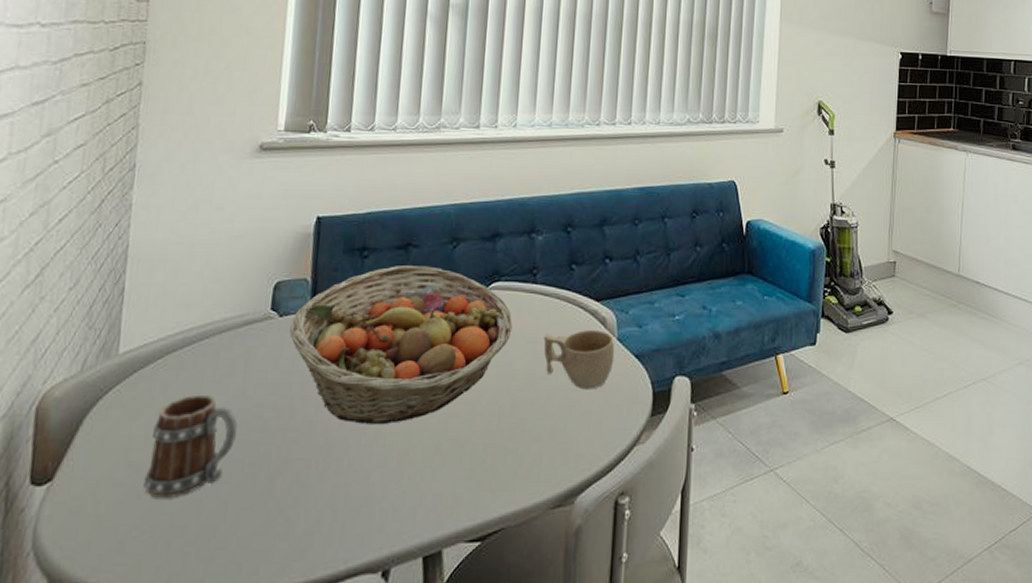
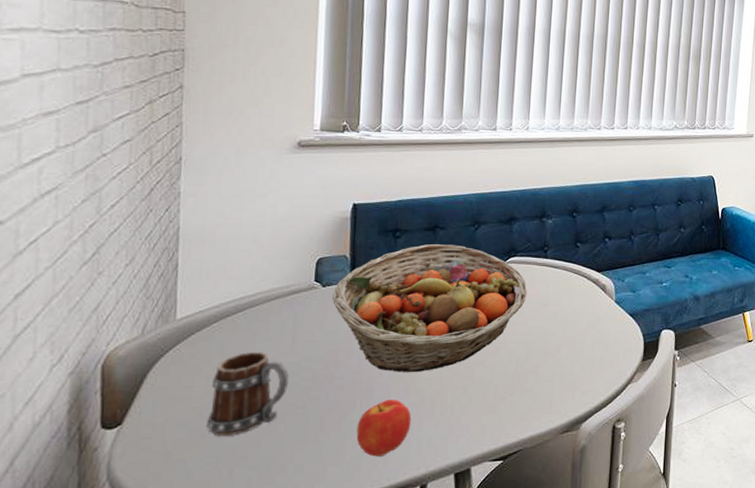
apple: none [310,459,375,531] -> present [356,399,412,457]
cup: present [543,330,615,390] -> none [553,295,613,342]

